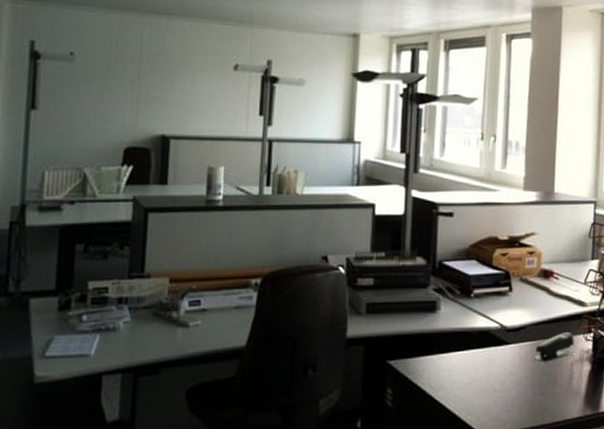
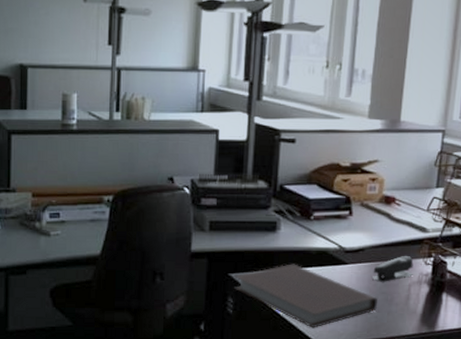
notebook: none [392,346,541,418] -> present [233,264,377,328]

